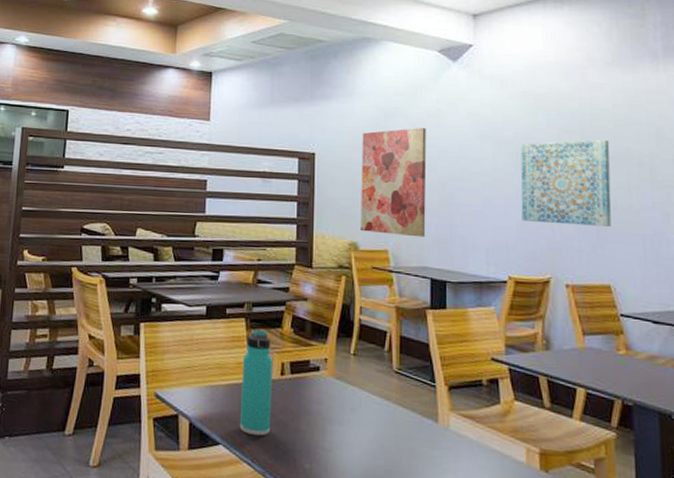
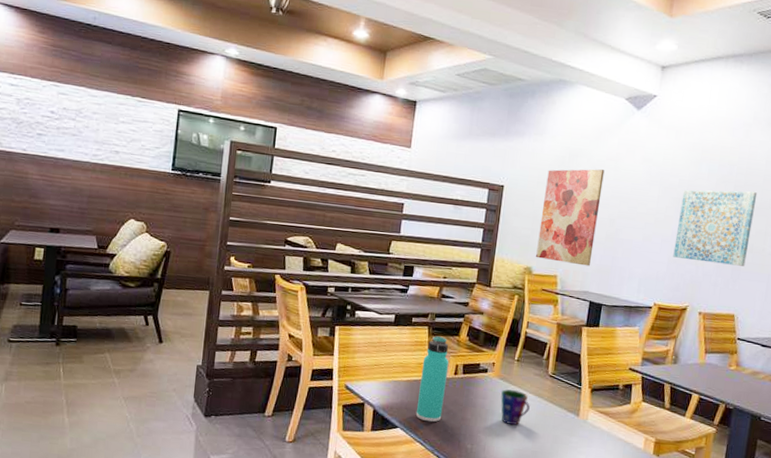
cup: none [339,391,376,436] -> present [501,389,530,425]

